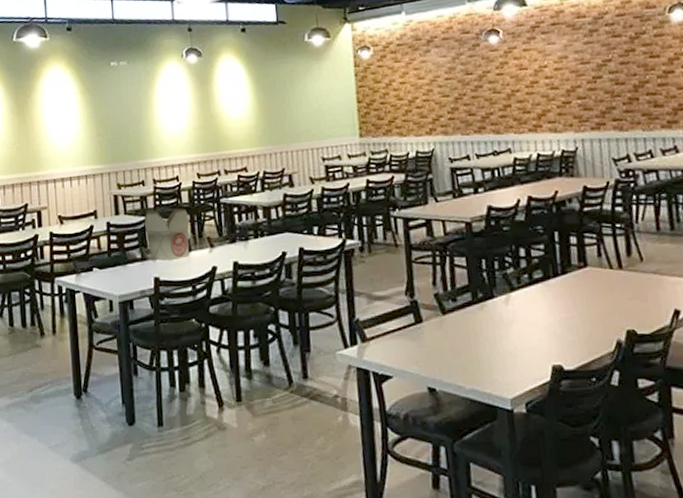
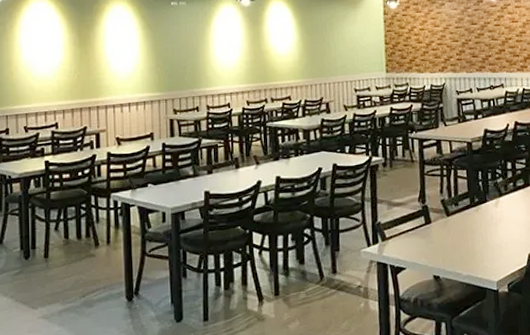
takeout container: present [144,208,190,262] -> none [197,131,239,177]

